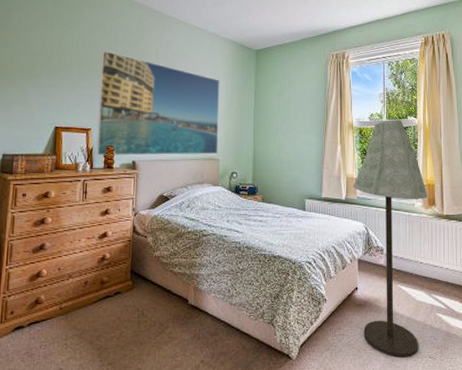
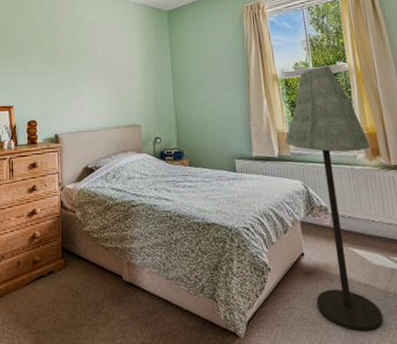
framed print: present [96,50,220,156] -> none [18,28,139,133]

